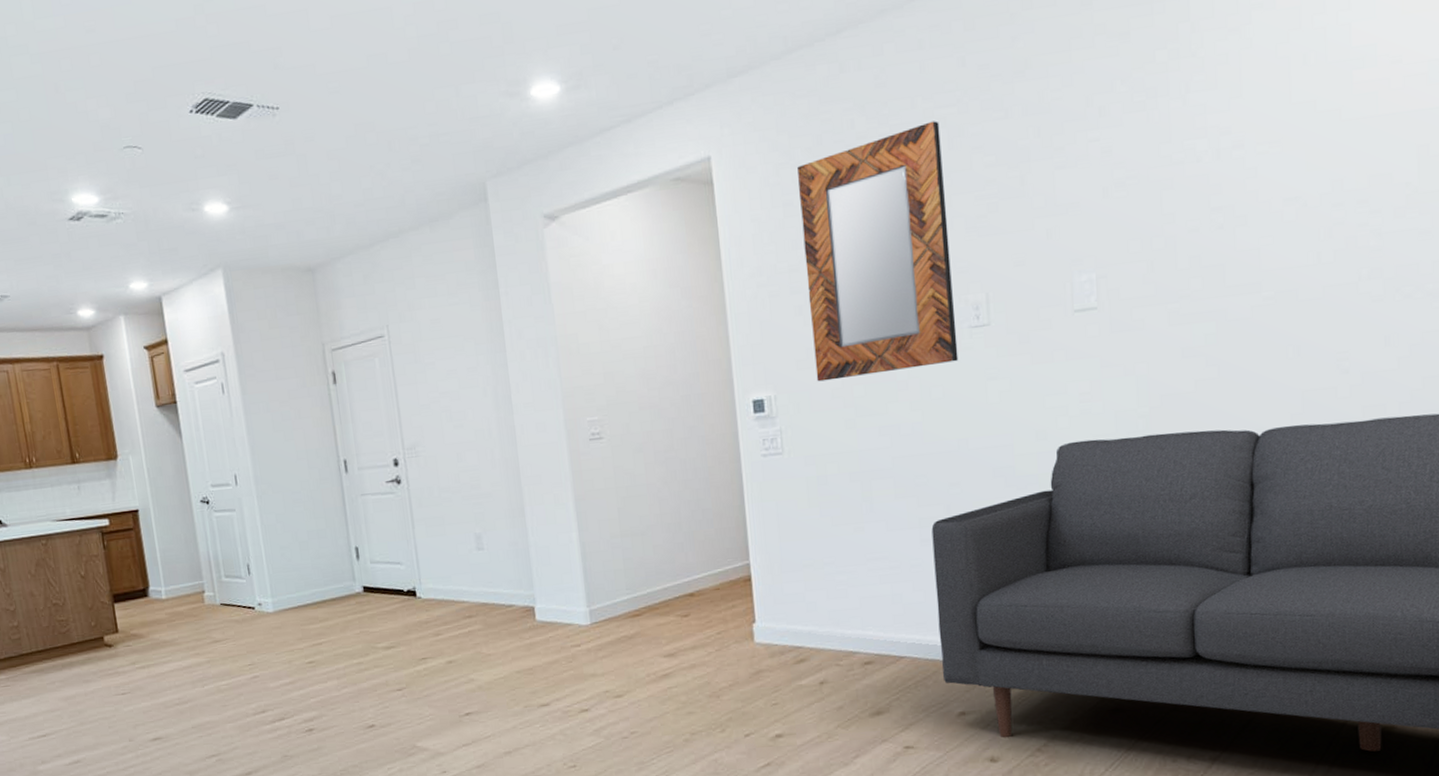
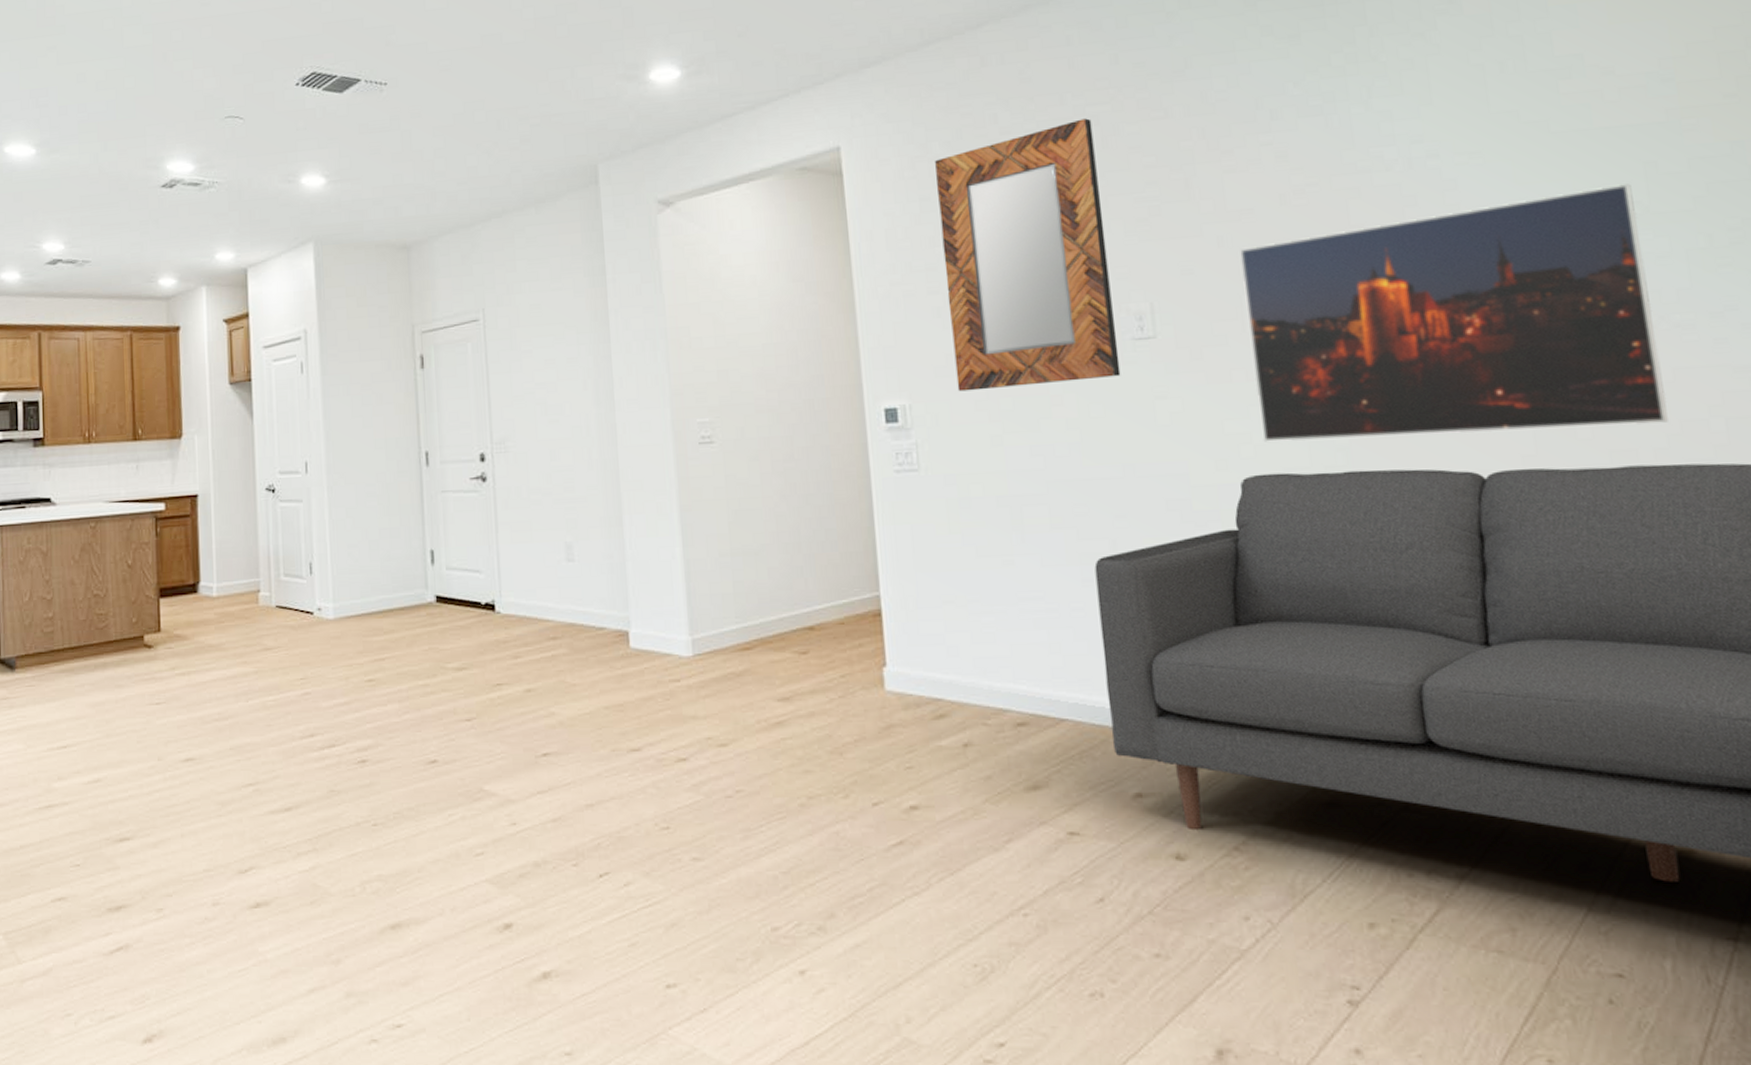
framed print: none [1066,166,1414,413] -> present [1240,184,1668,442]

